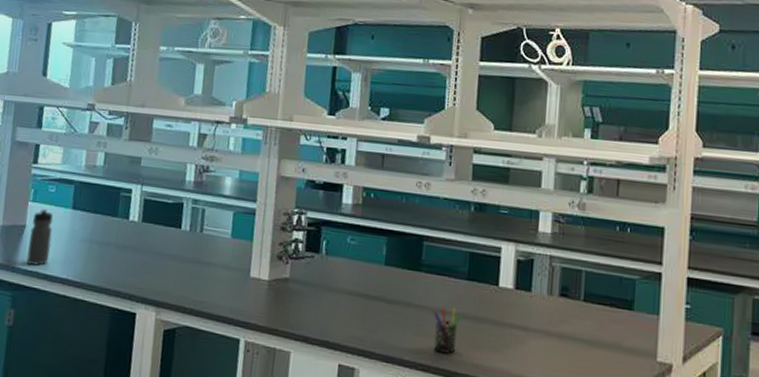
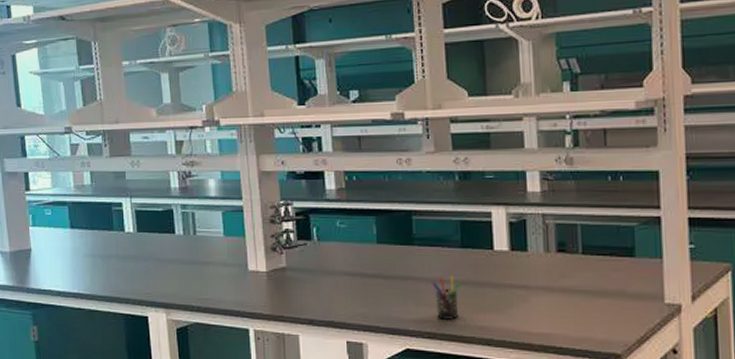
water bottle: present [26,209,53,266] -> none [36,232,59,284]

